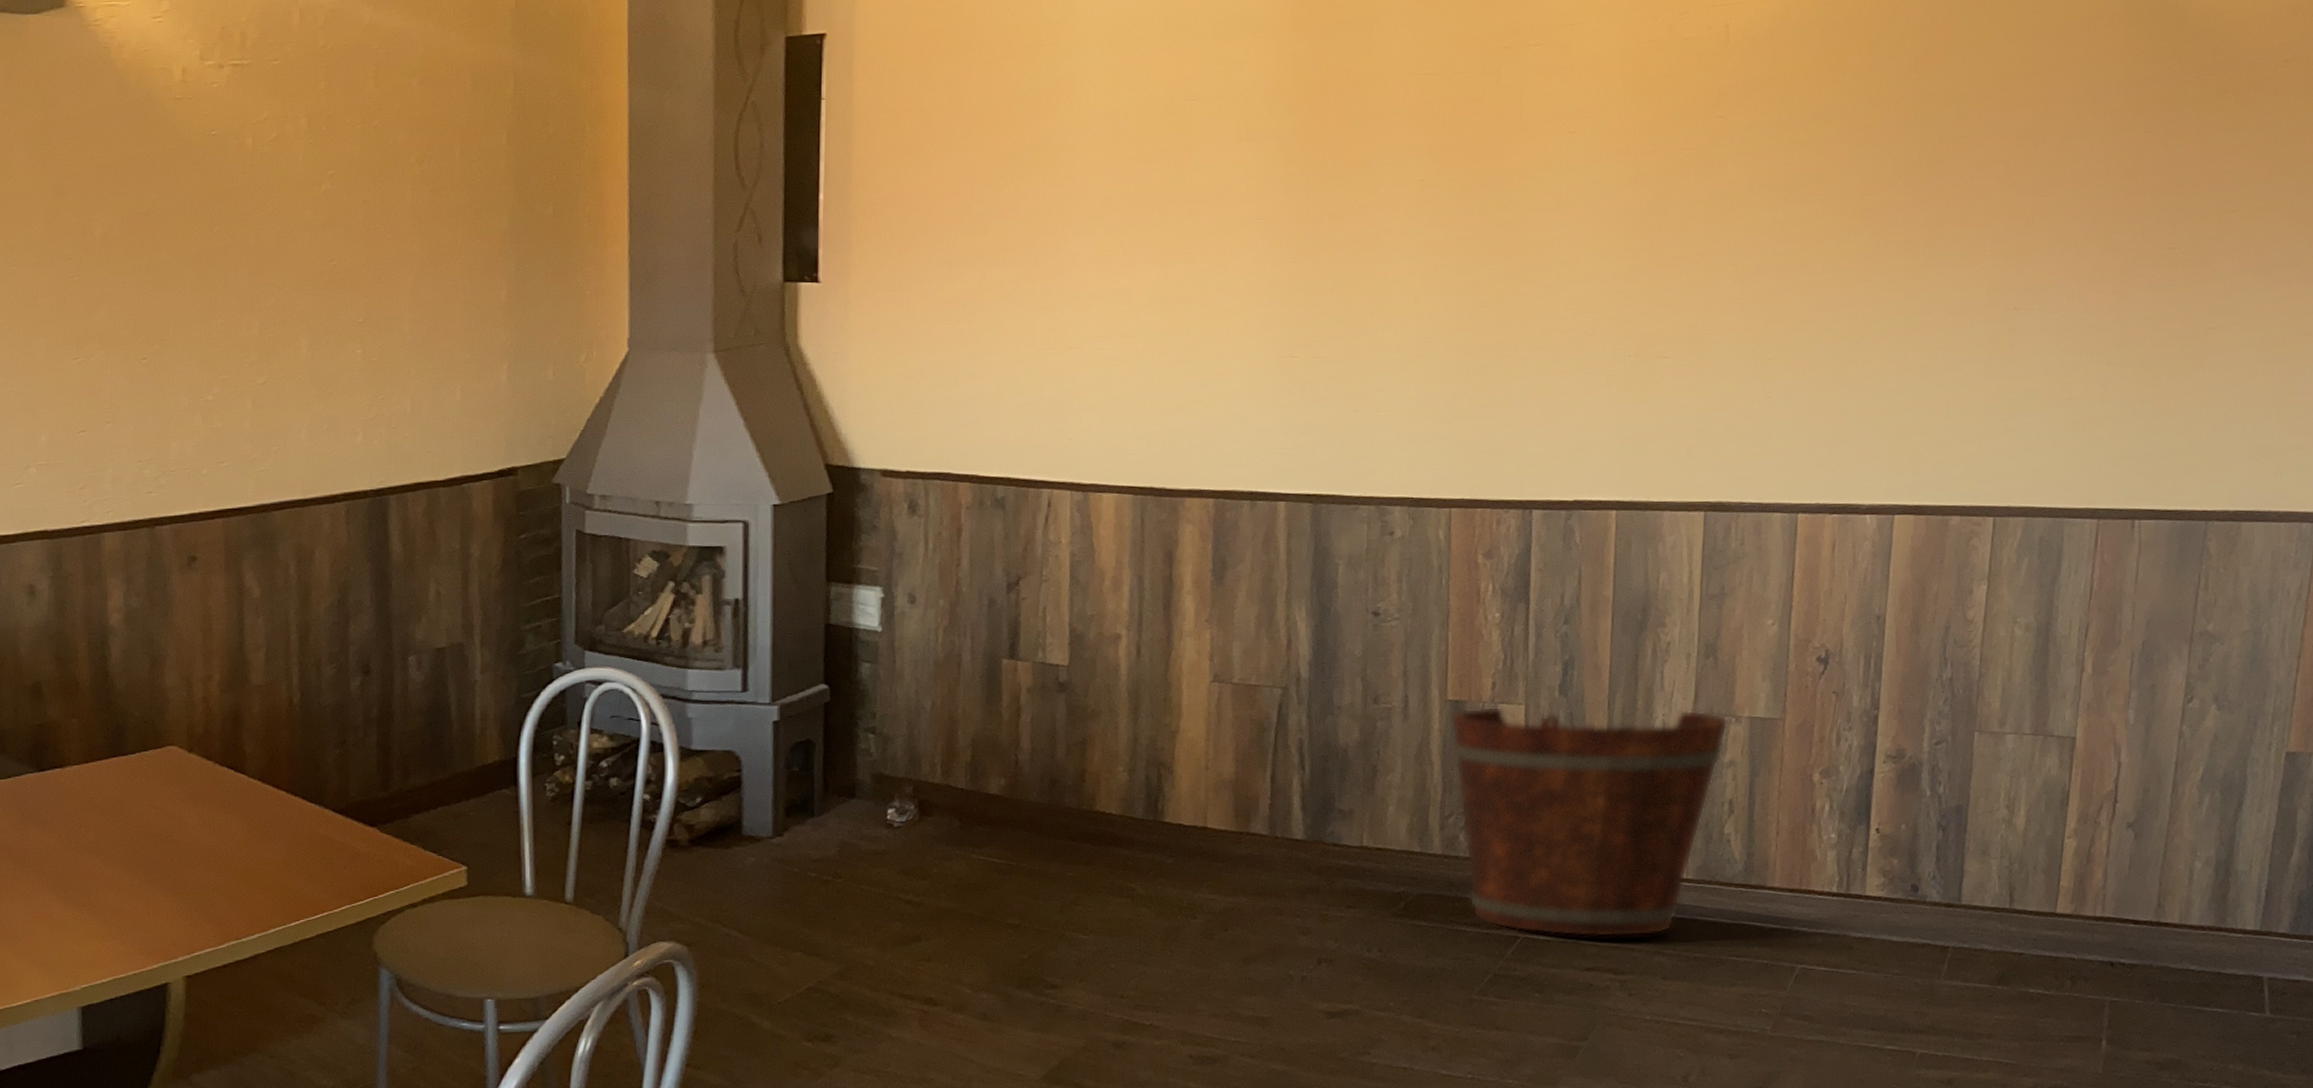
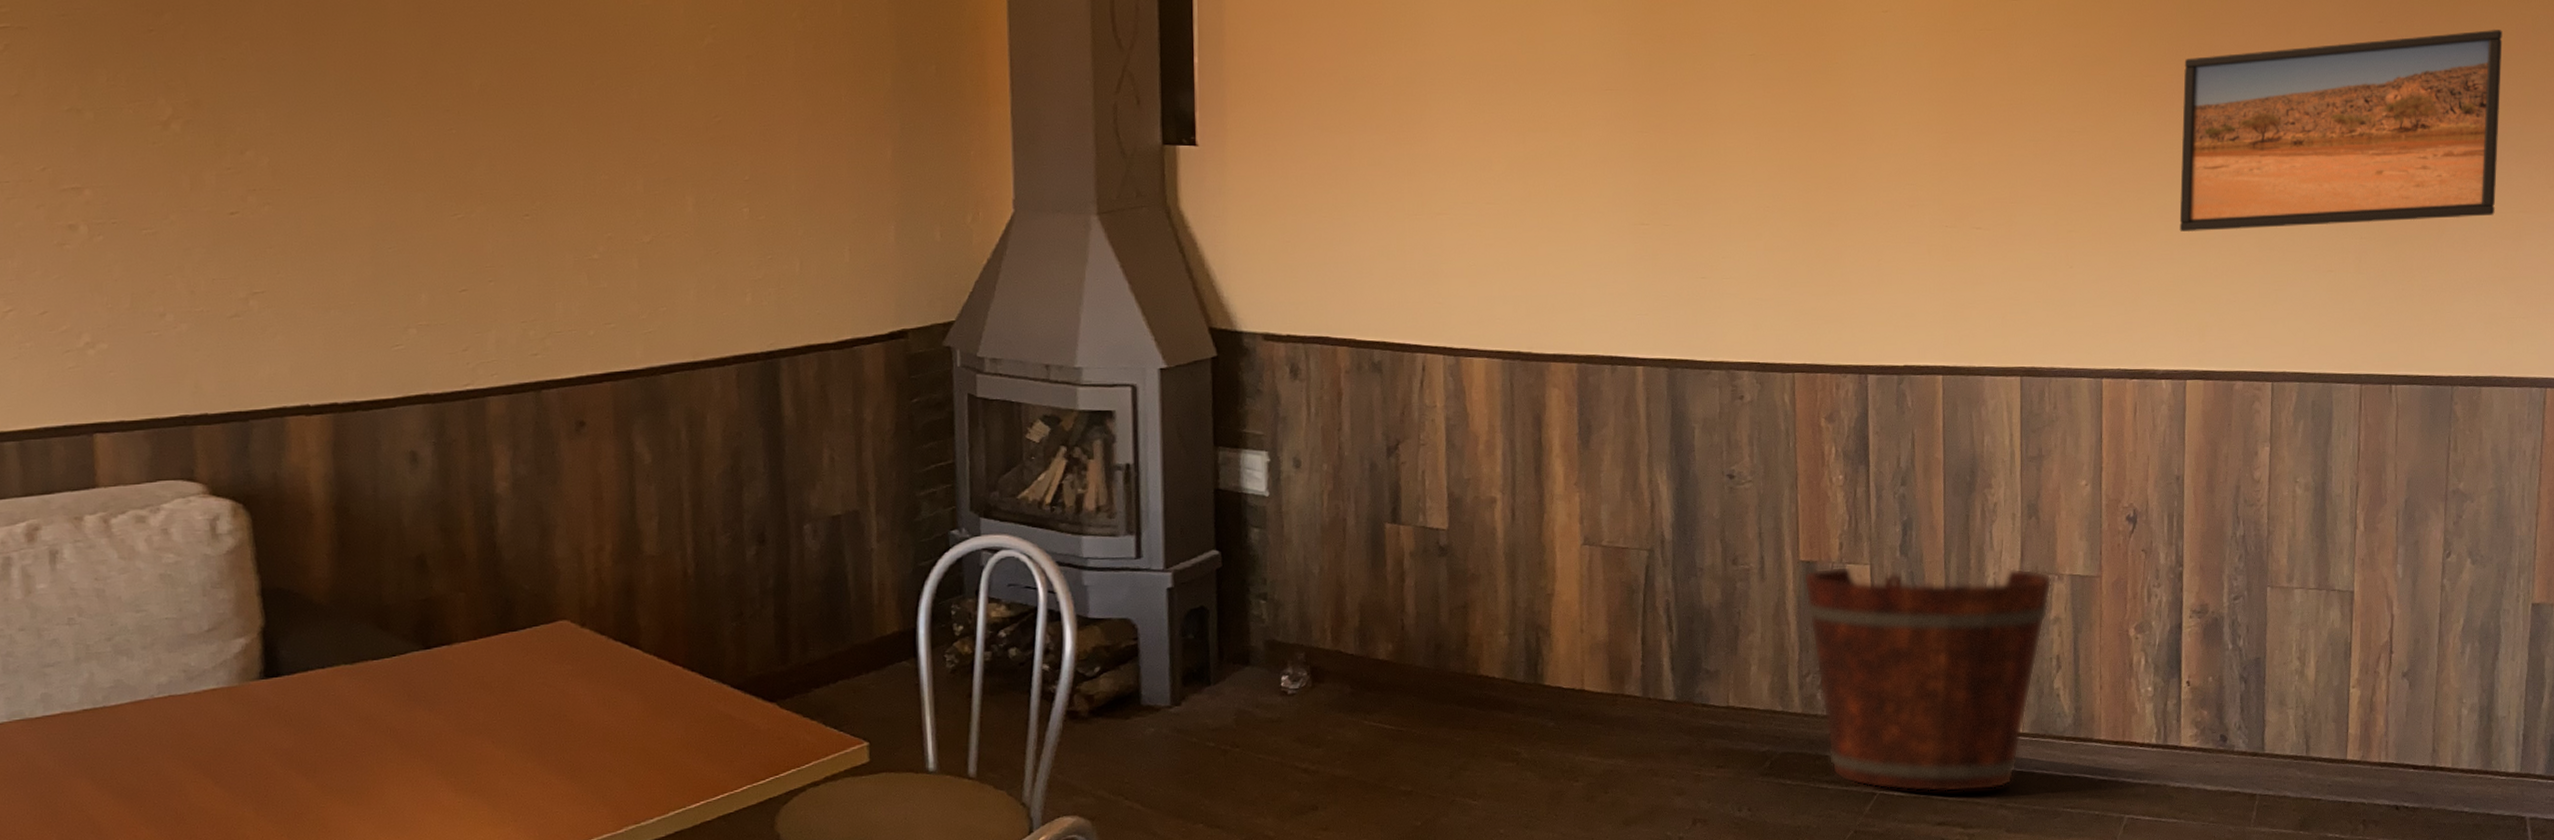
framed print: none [1896,137,2293,360] -> present [2179,30,2503,233]

